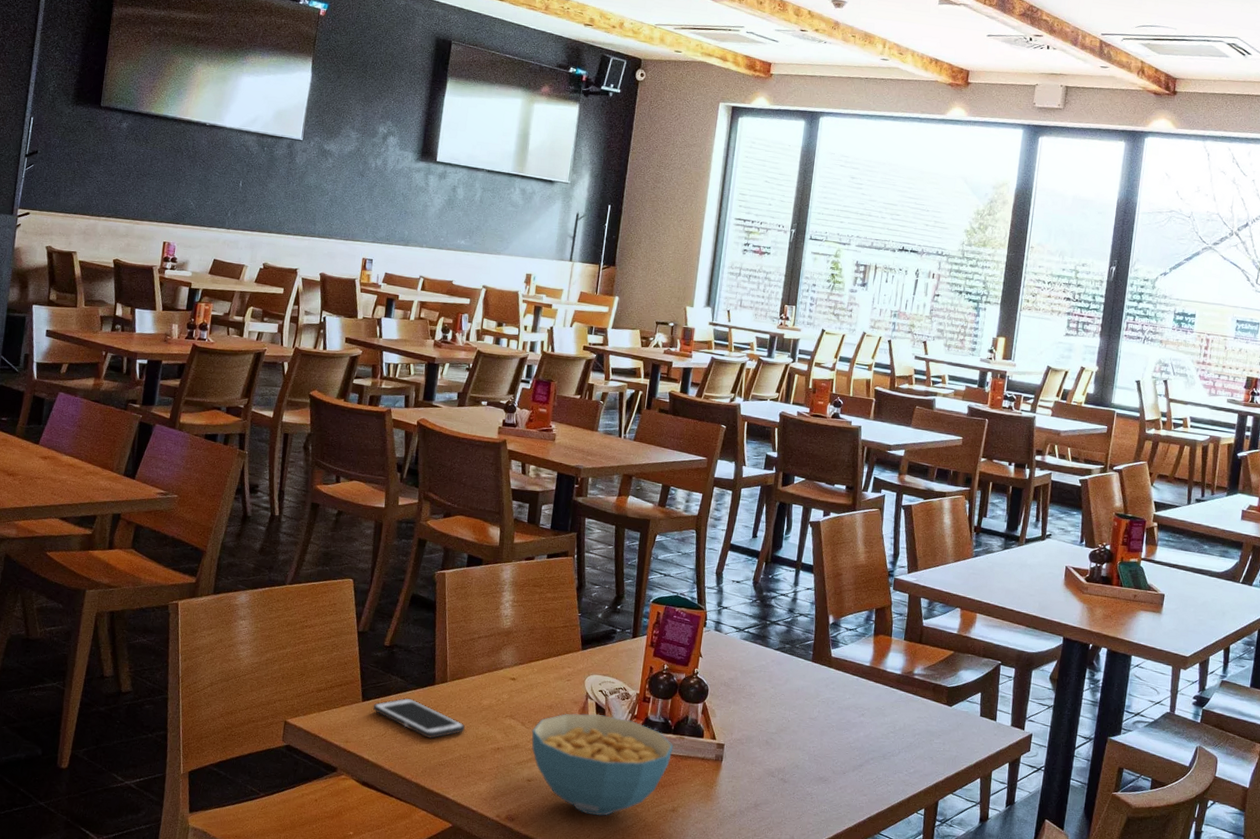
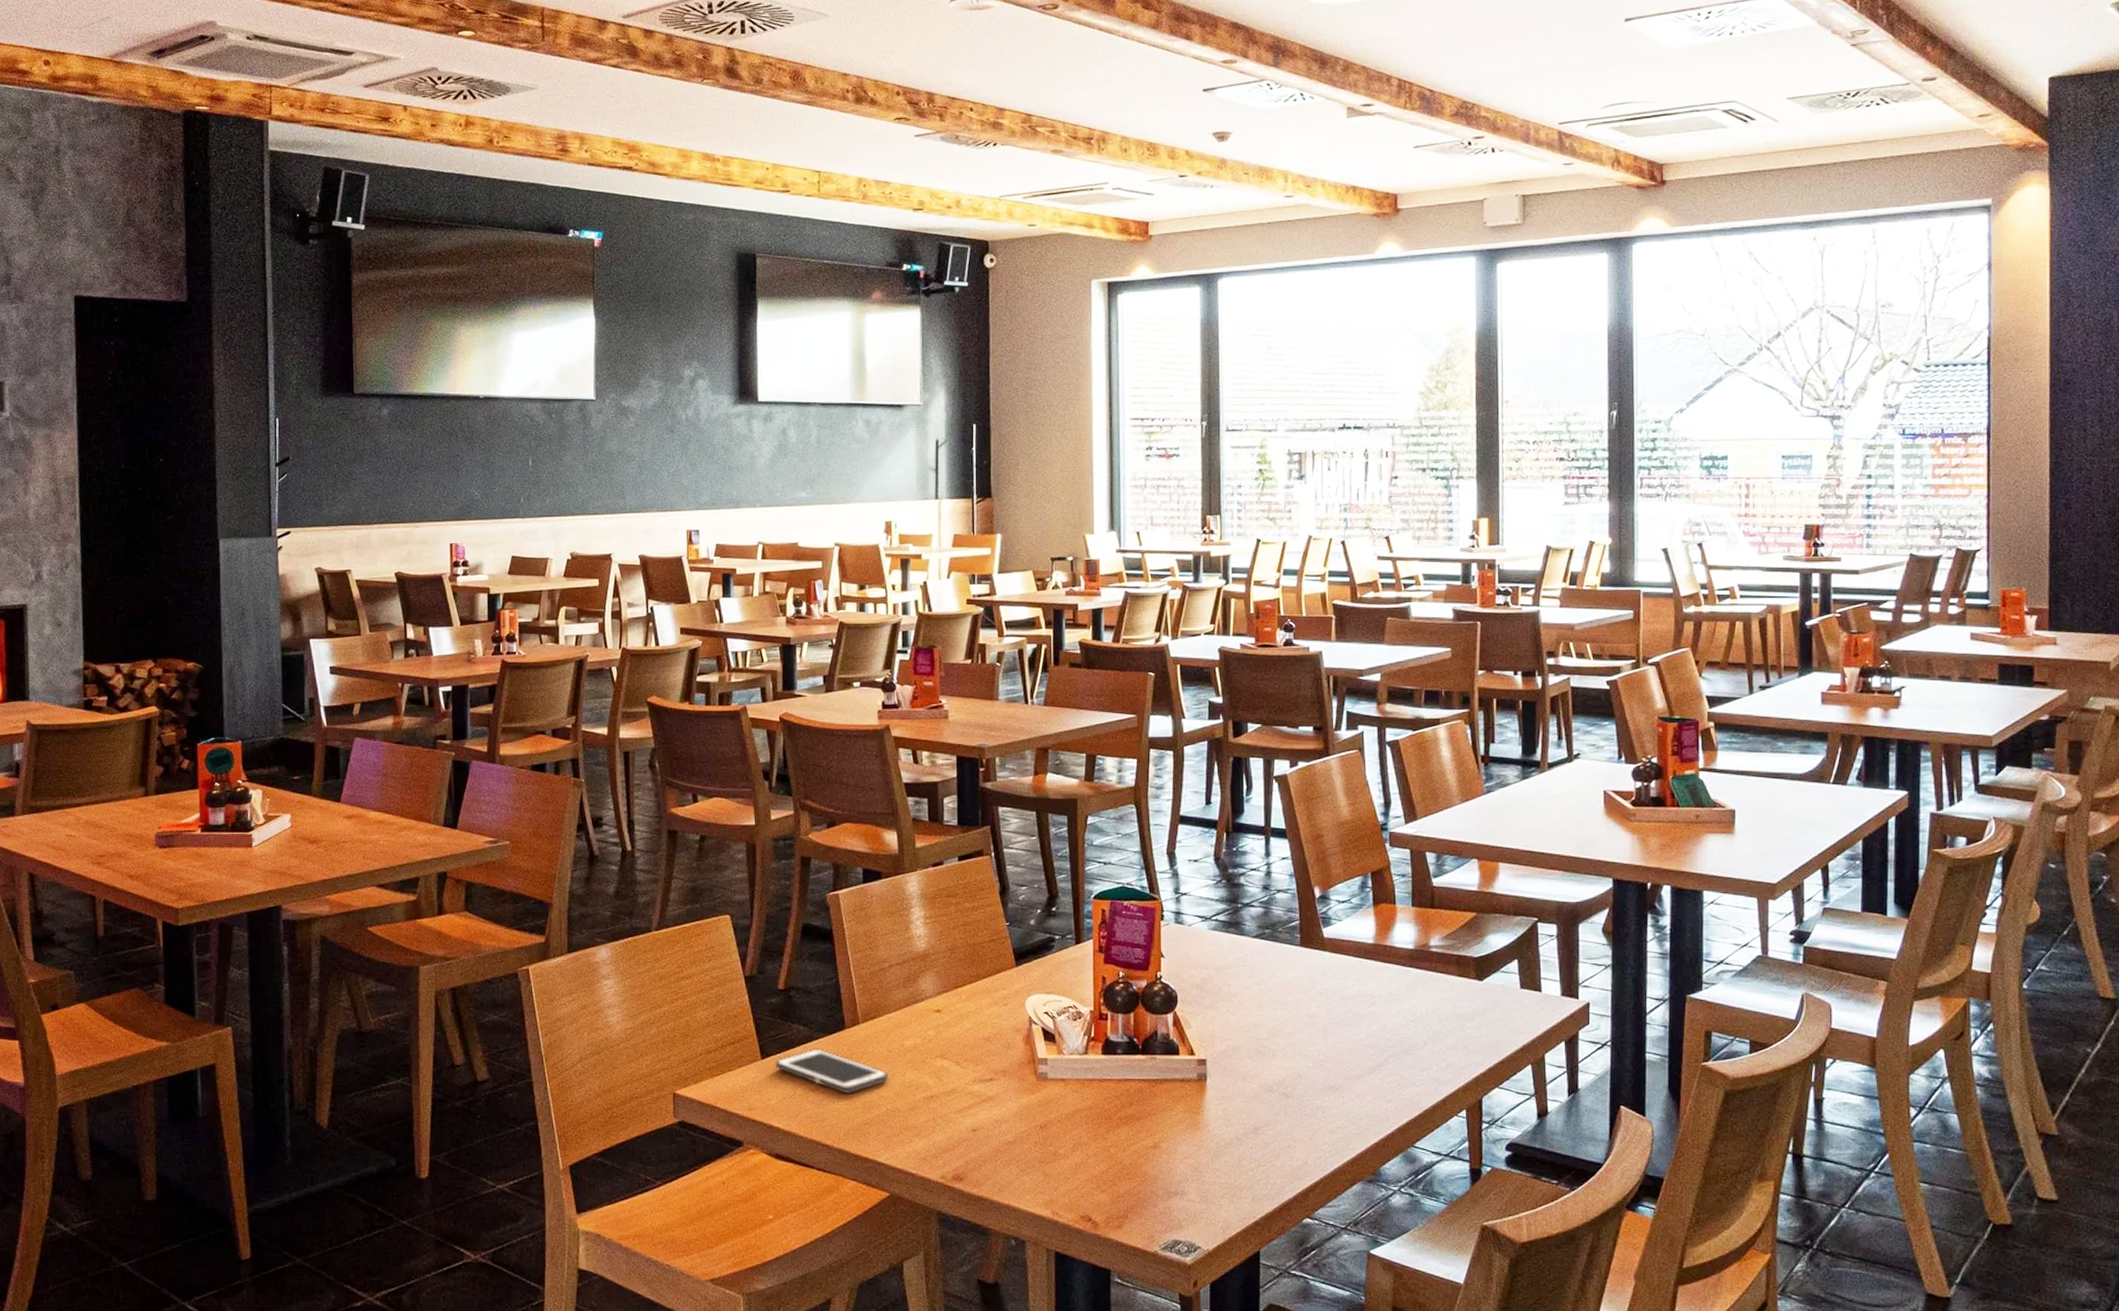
cereal bowl: present [531,713,674,816] -> none [969,1040,1144,1164]

